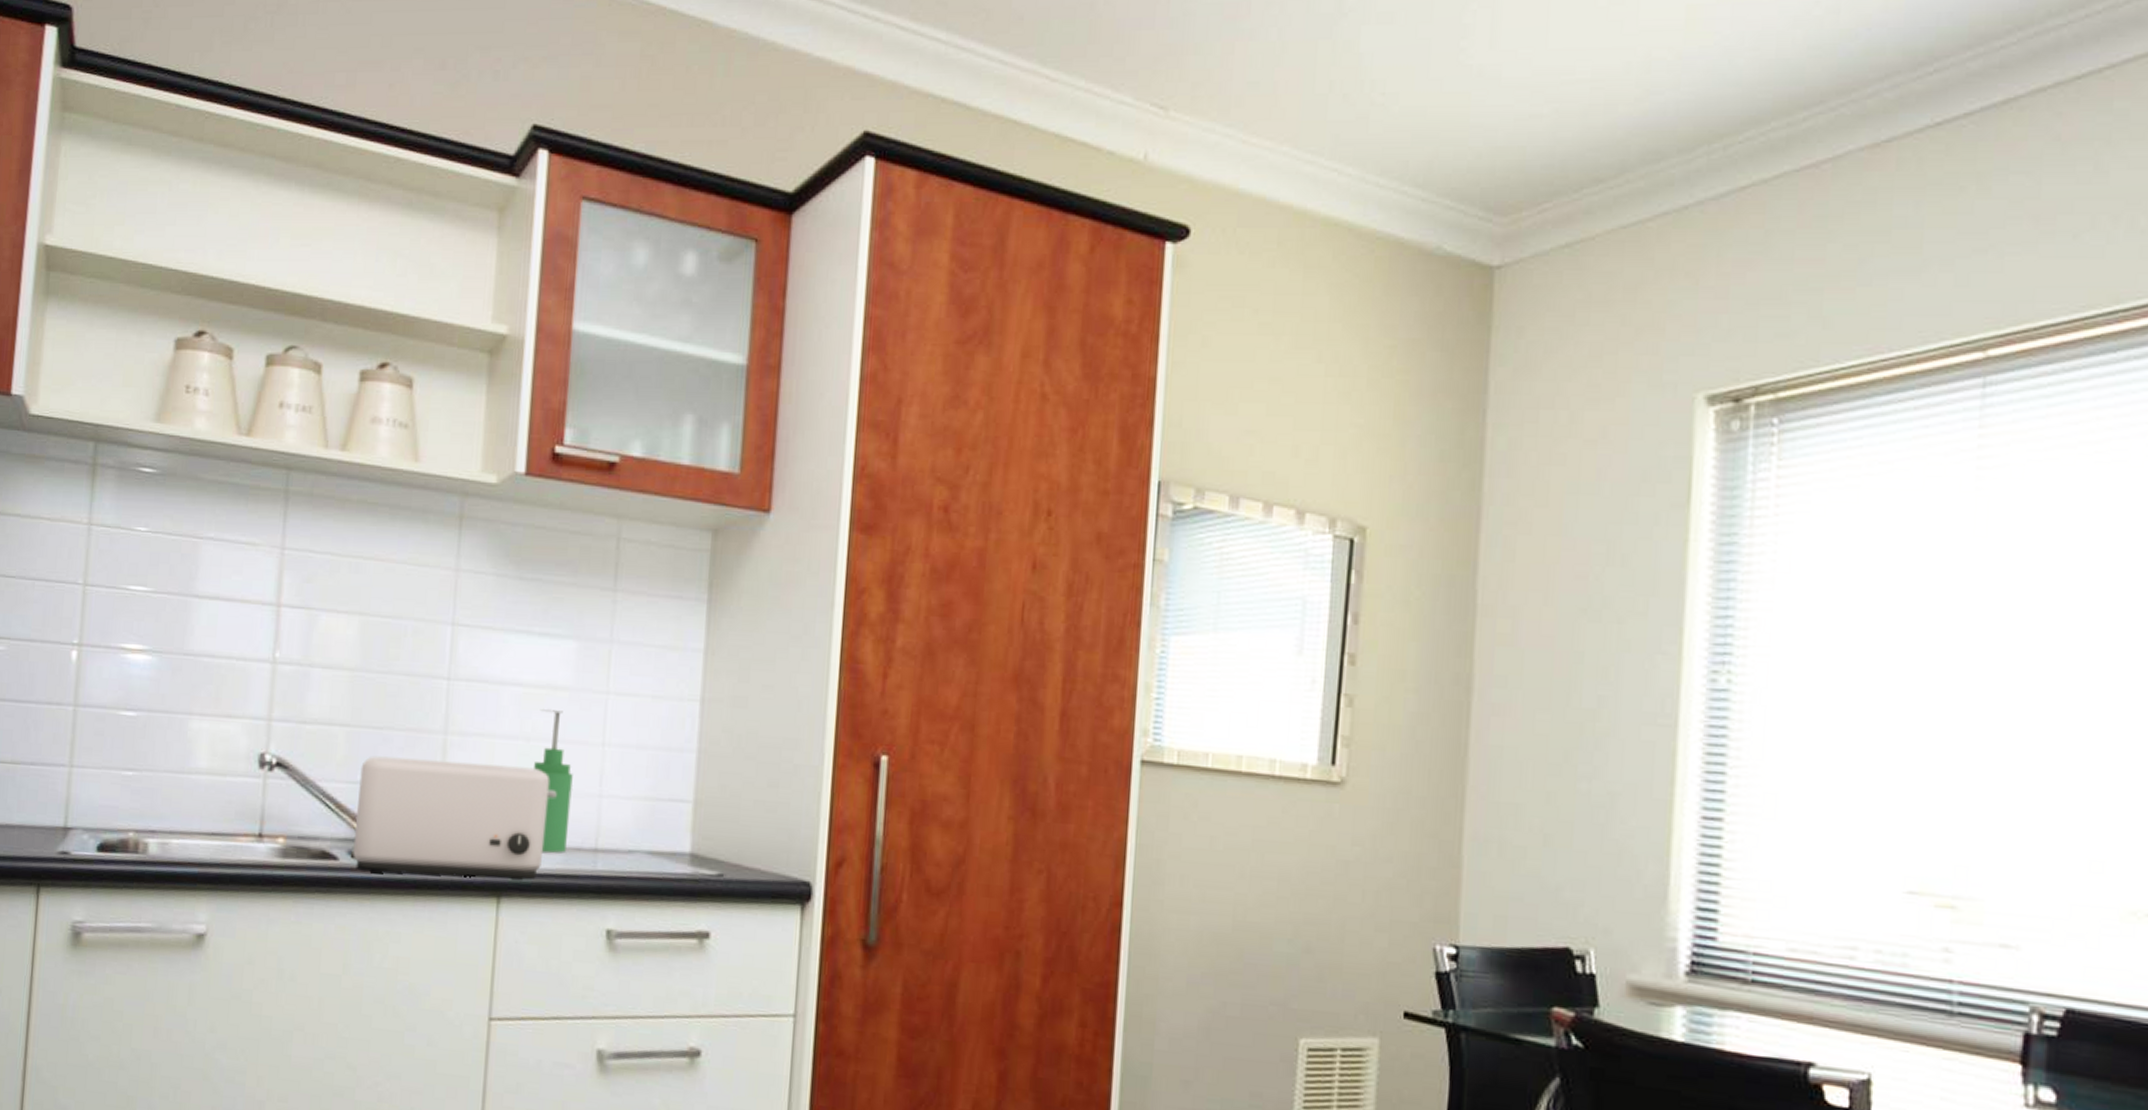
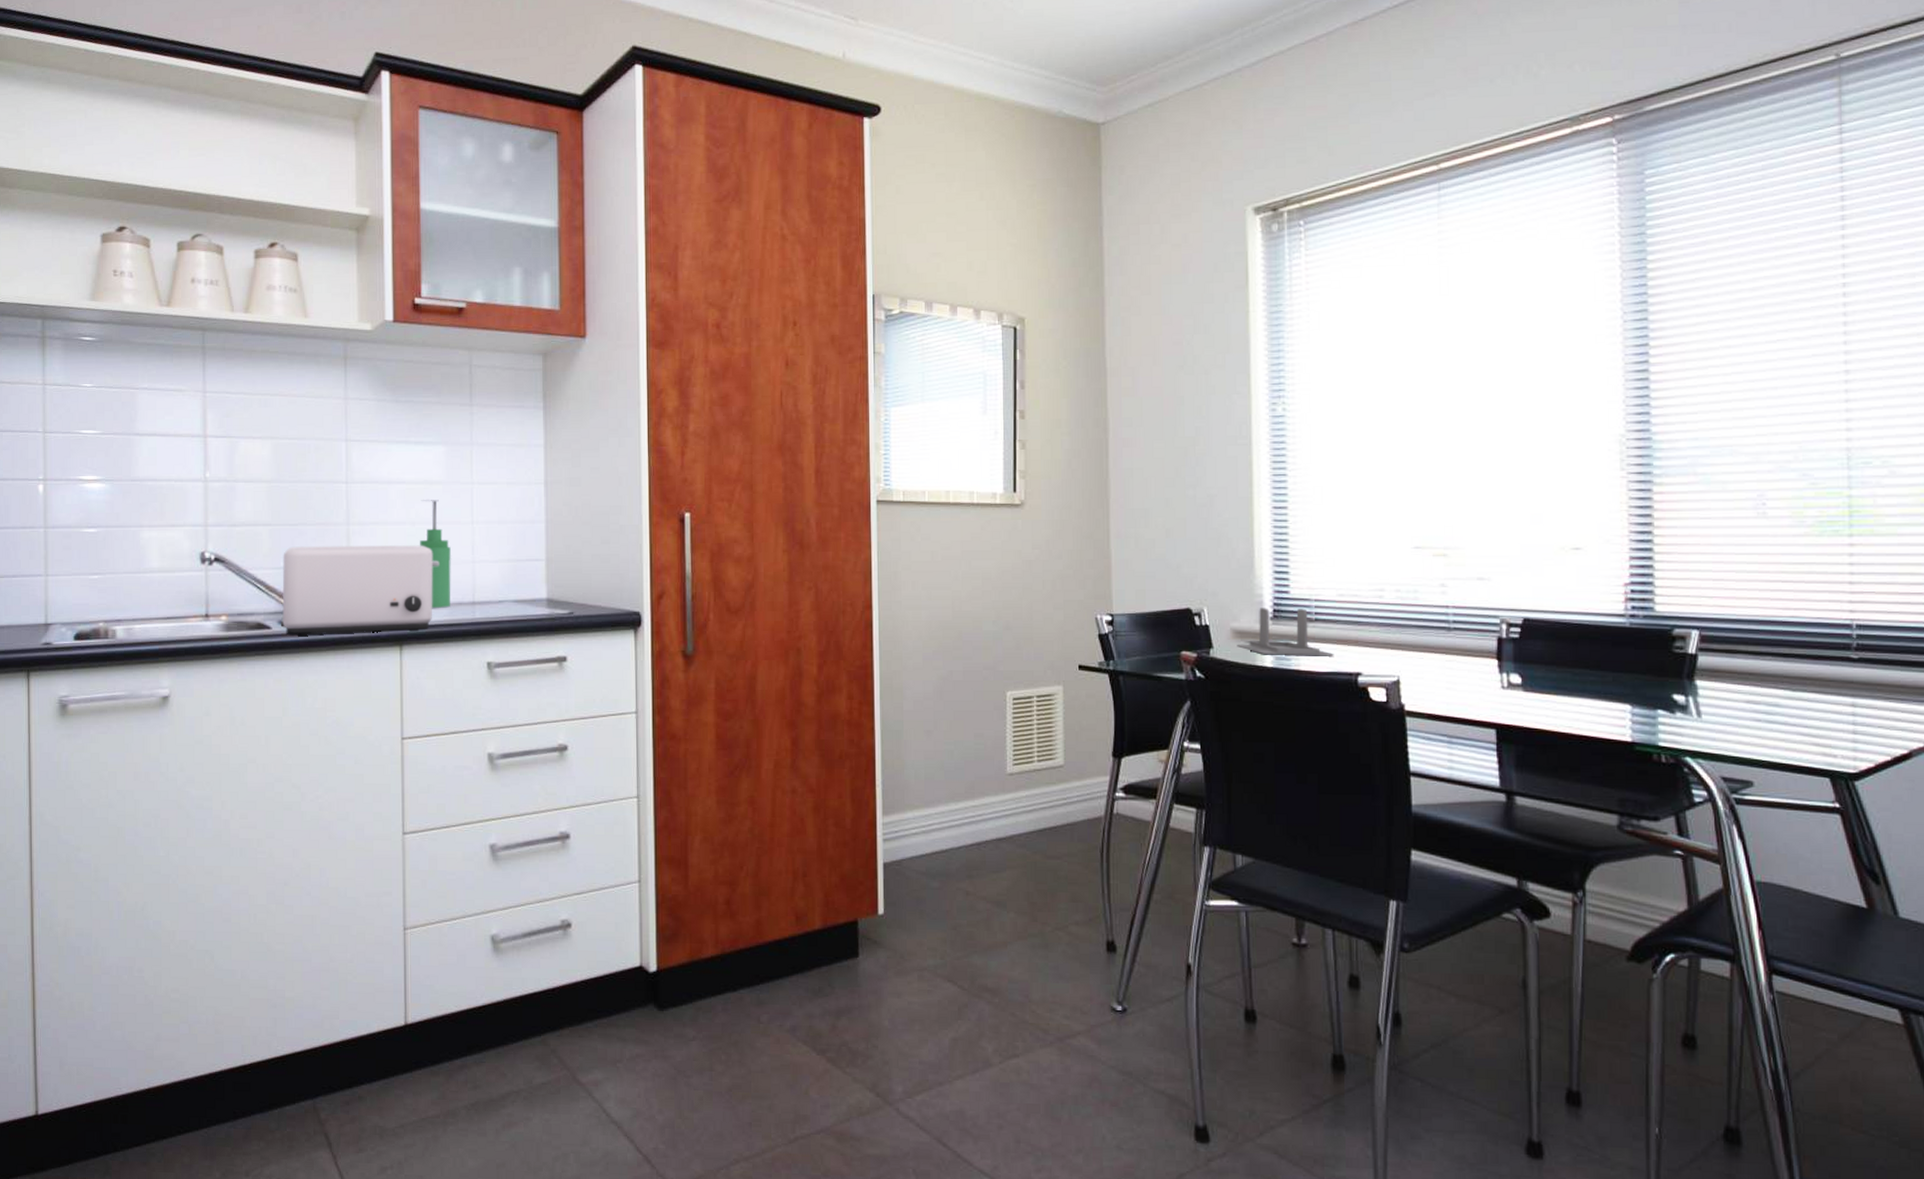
napkin holder: none [1634,957,1776,1036] -> present [1237,608,1334,656]

